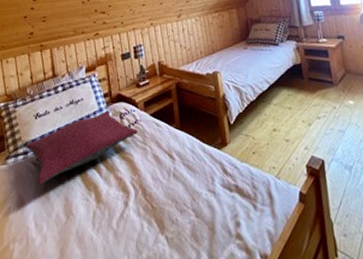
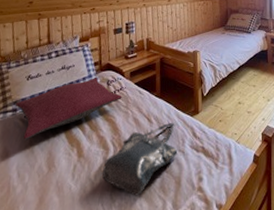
tote bag: none [125,158,208,247] -> present [102,123,178,196]

